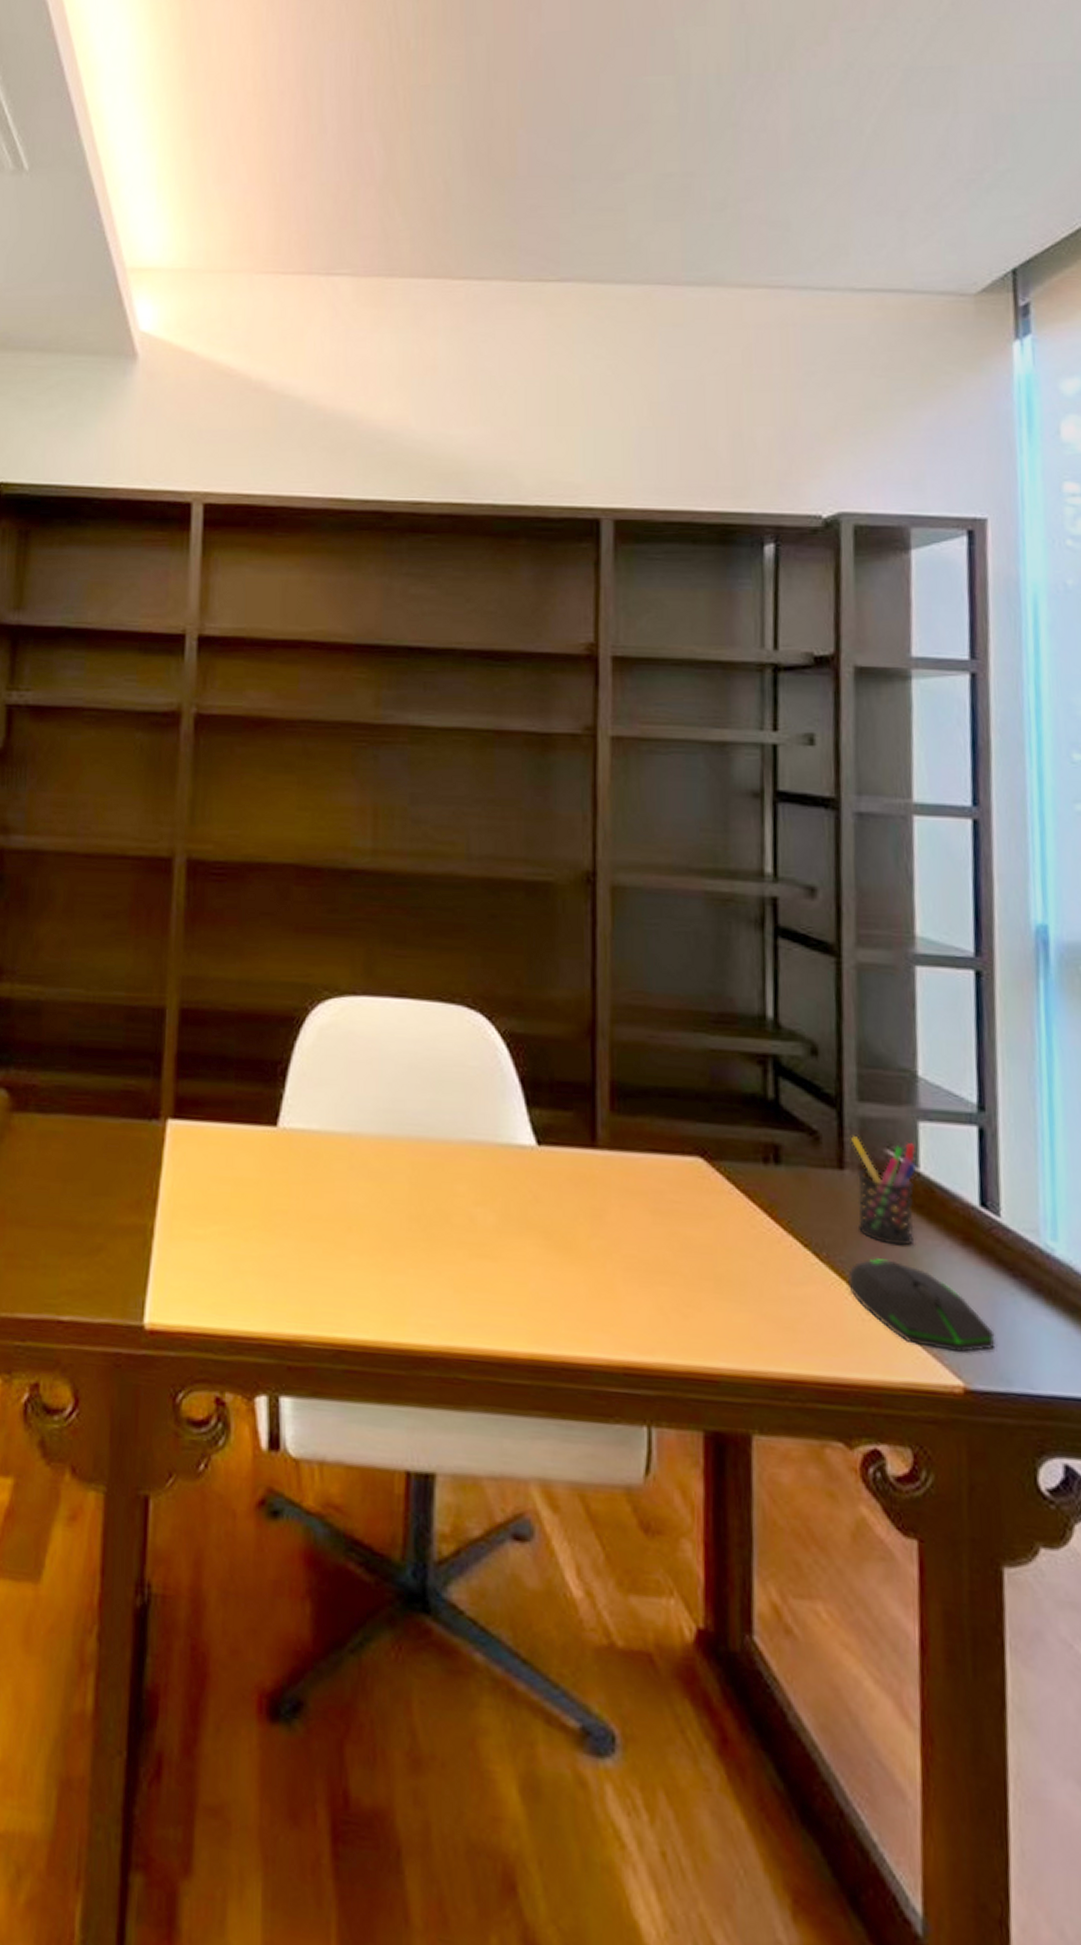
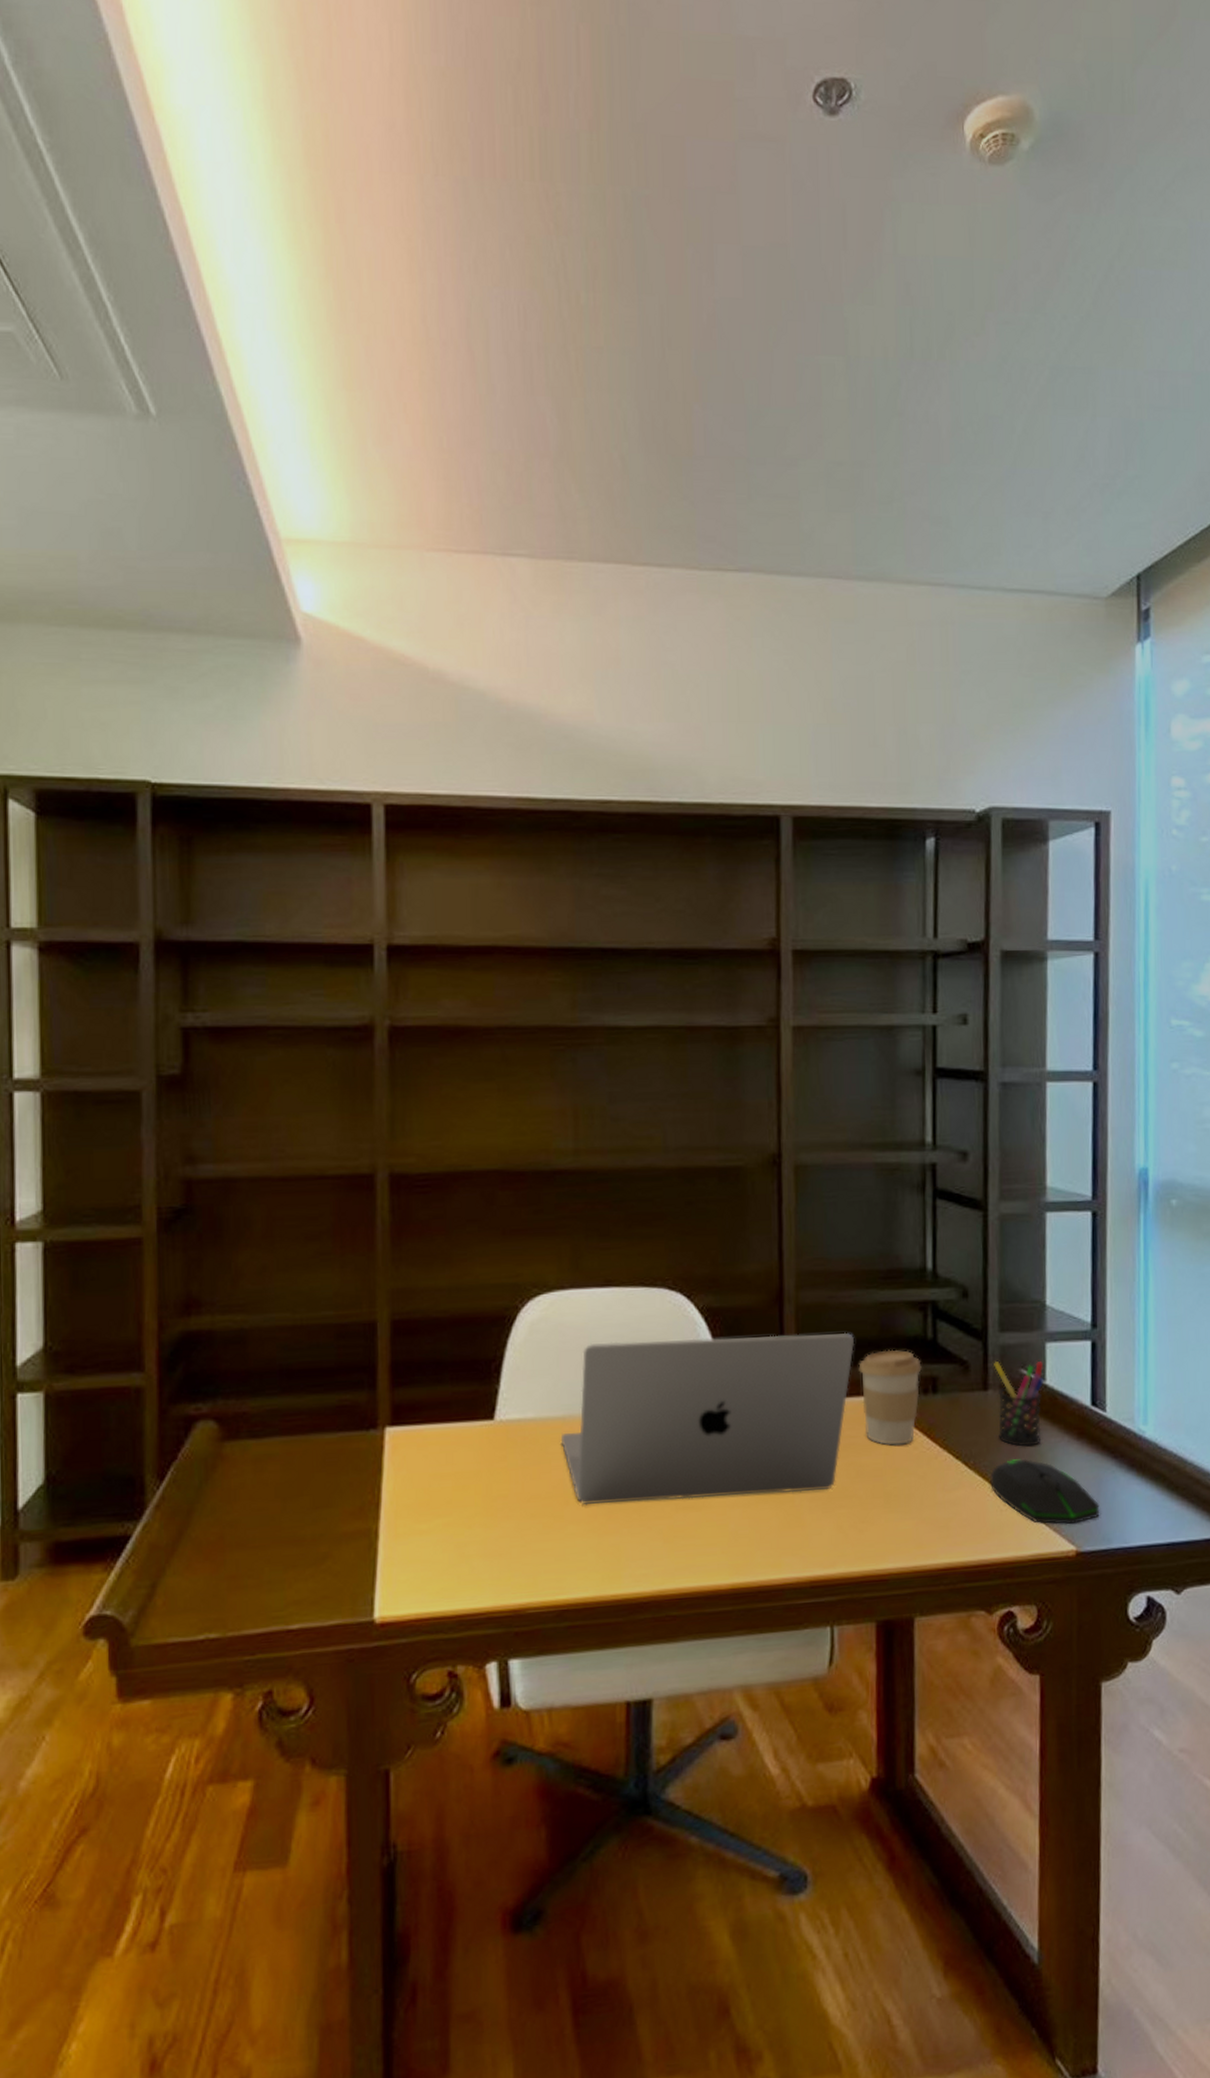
laptop: none [345,1056,679,1260] -> present [560,1332,854,1505]
coffee cup: none [684,1105,761,1221] -> present [858,1349,922,1446]

